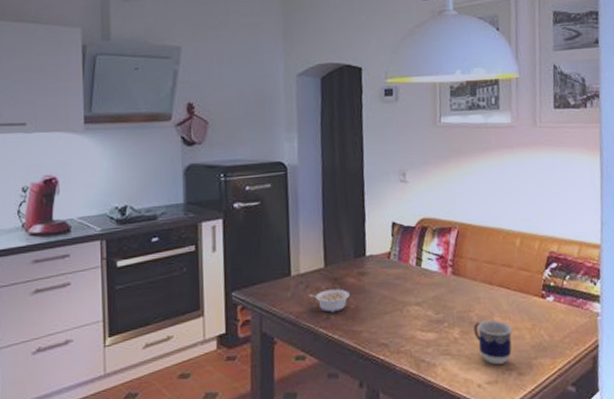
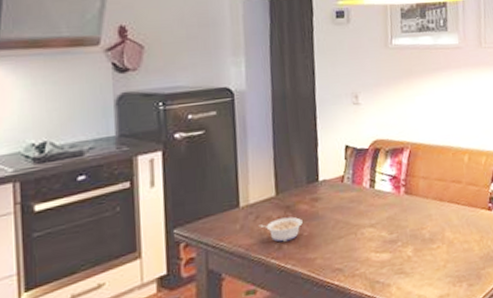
cup: present [474,320,512,366] -> none [426,235,462,279]

